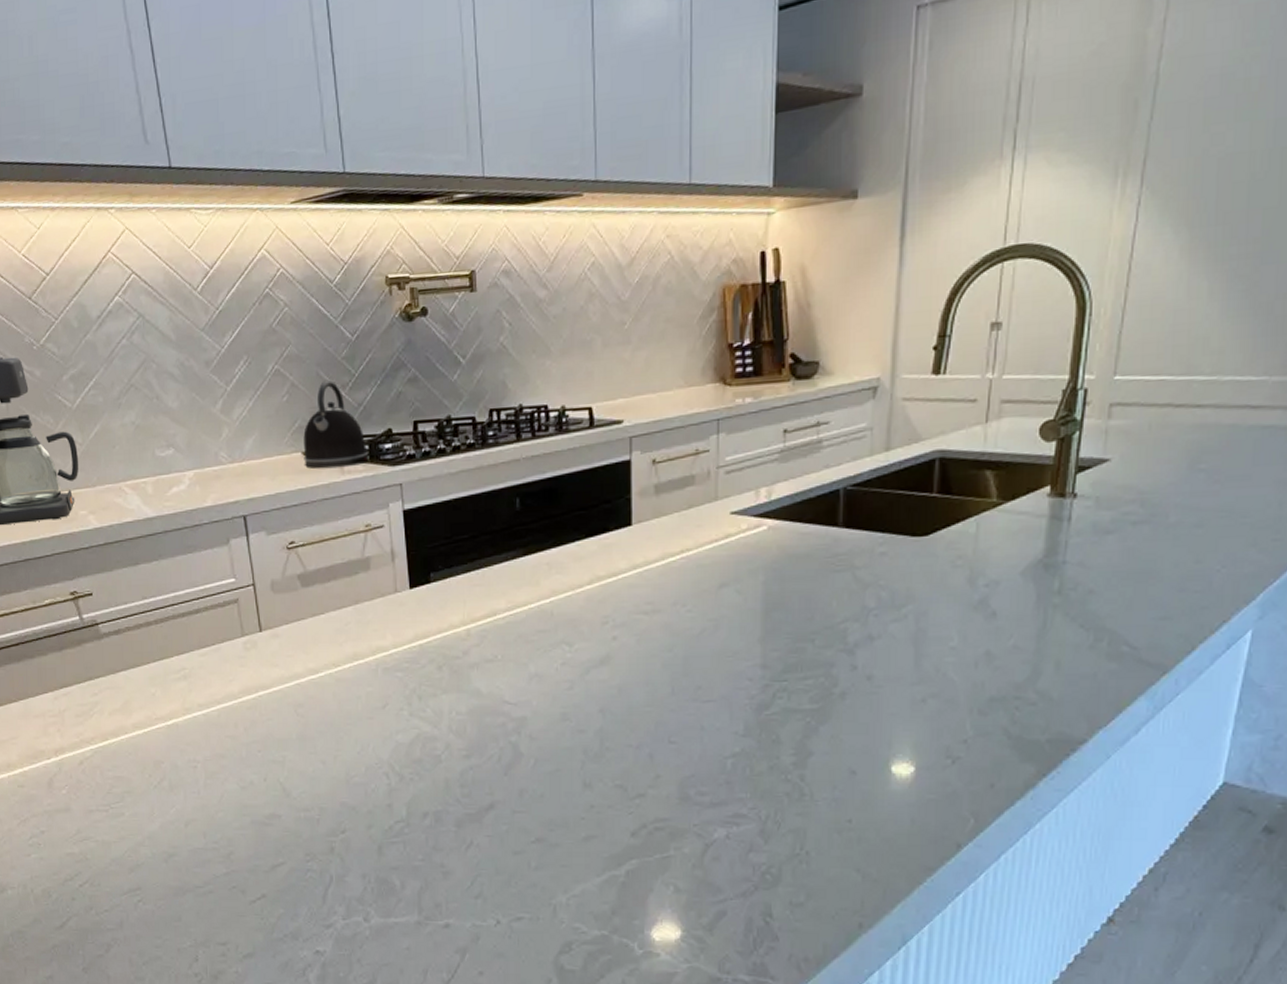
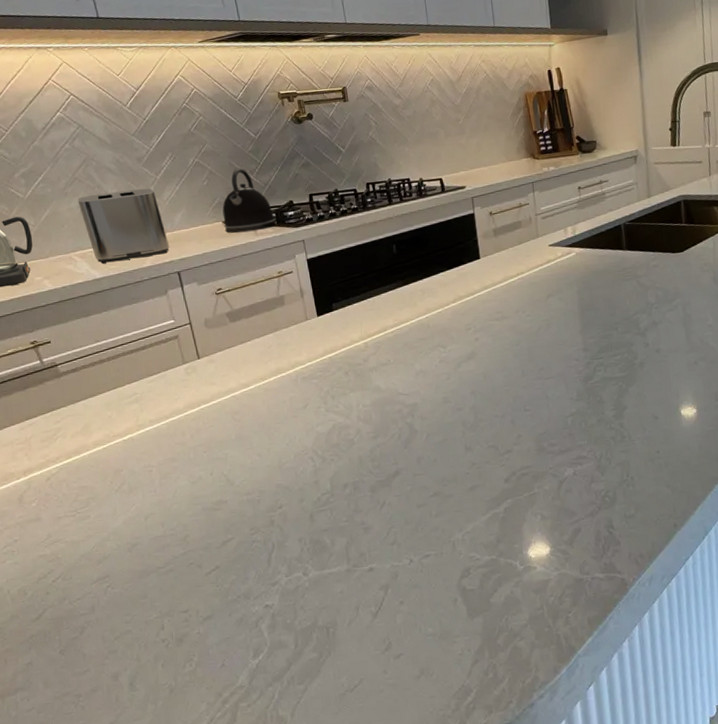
toaster: none [132,402,236,499] -> present [77,188,170,264]

